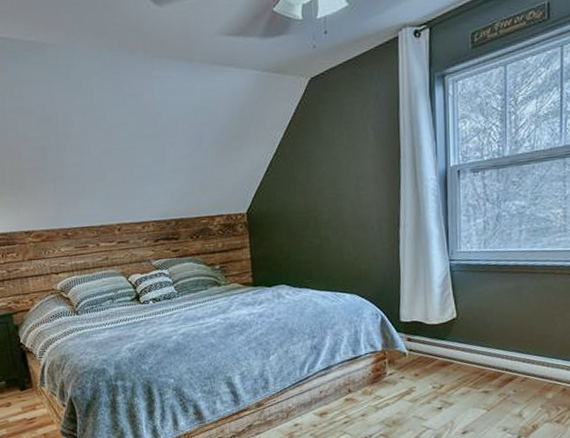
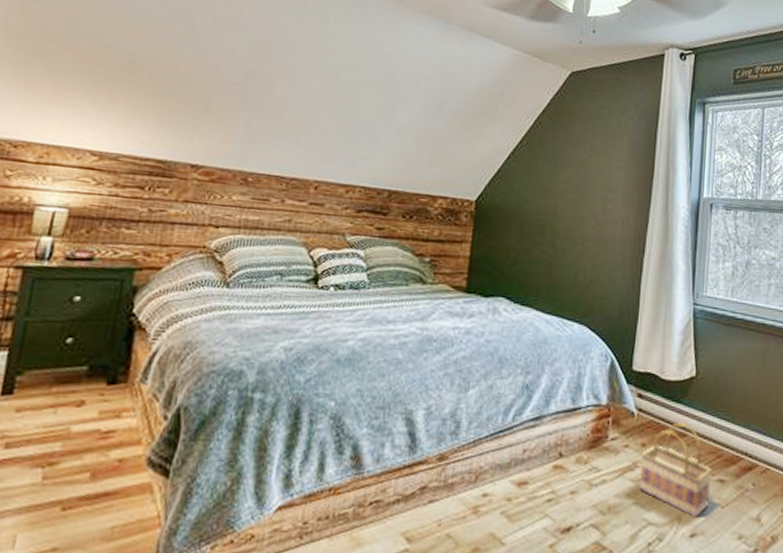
basket: none [415,354,477,421] -> present [640,422,712,519]

